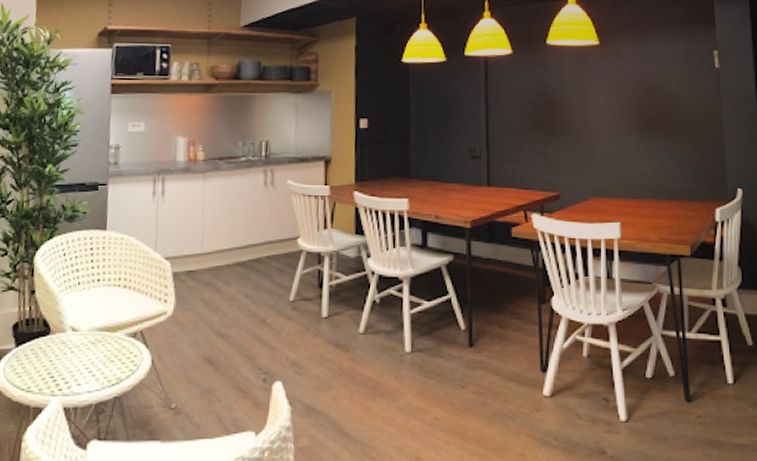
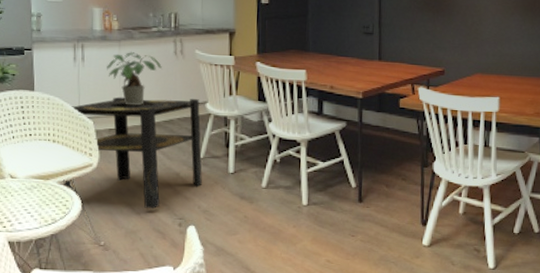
side table: none [132,234,292,362] -> present [63,97,202,208]
potted plant: none [189,184,250,243] -> present [107,52,162,106]

